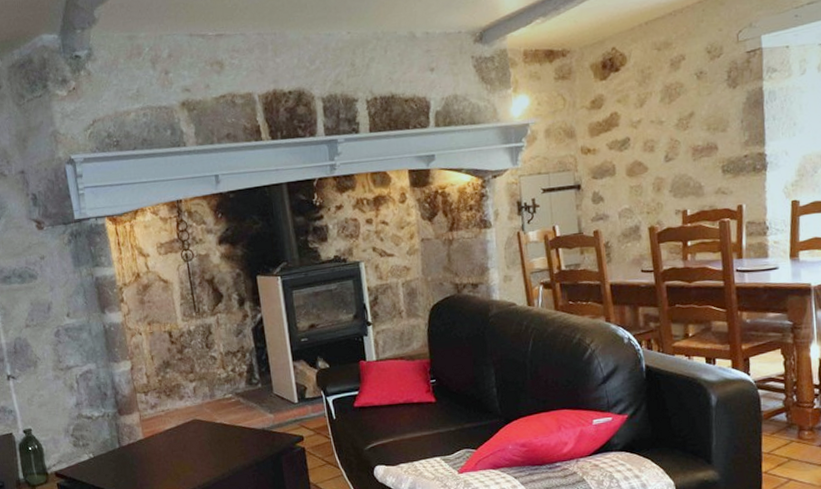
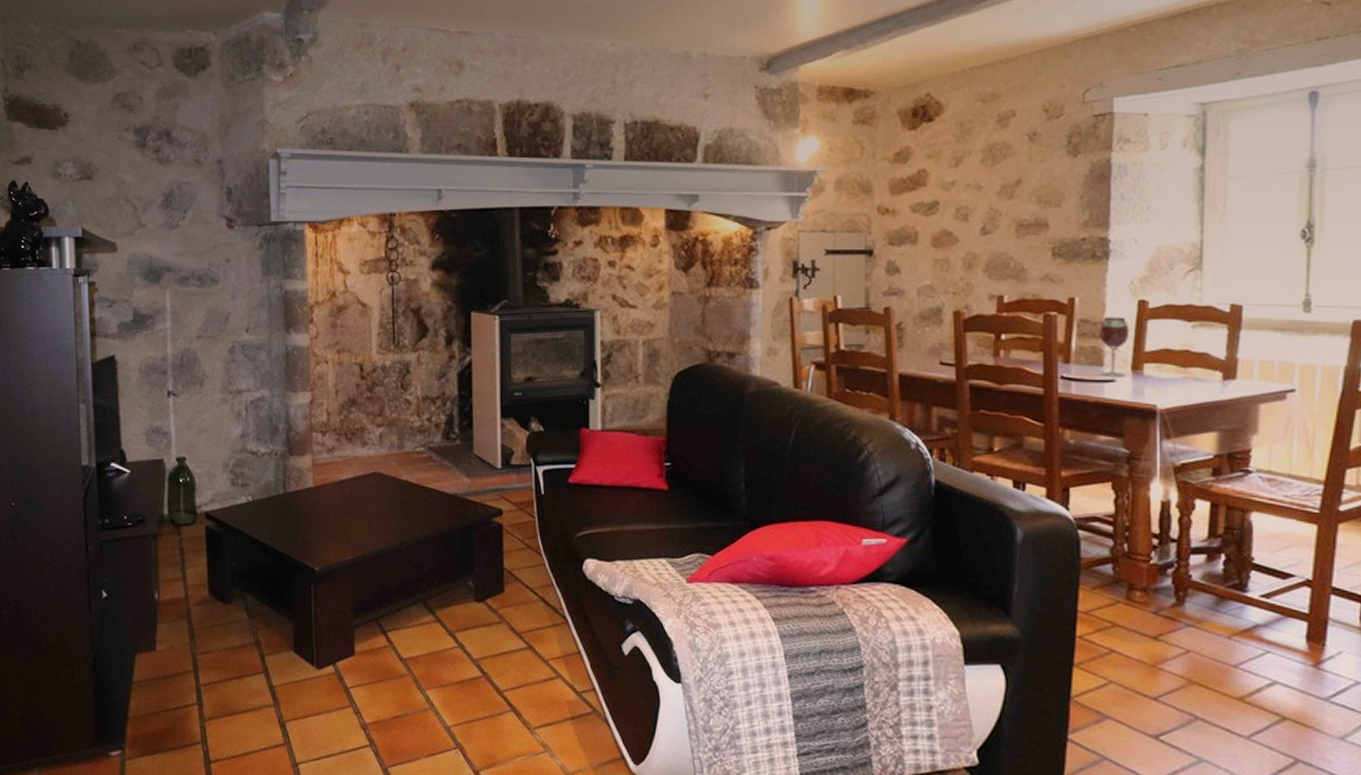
wineglass: none [763,216,787,266] -> present [1100,316,1129,378]

